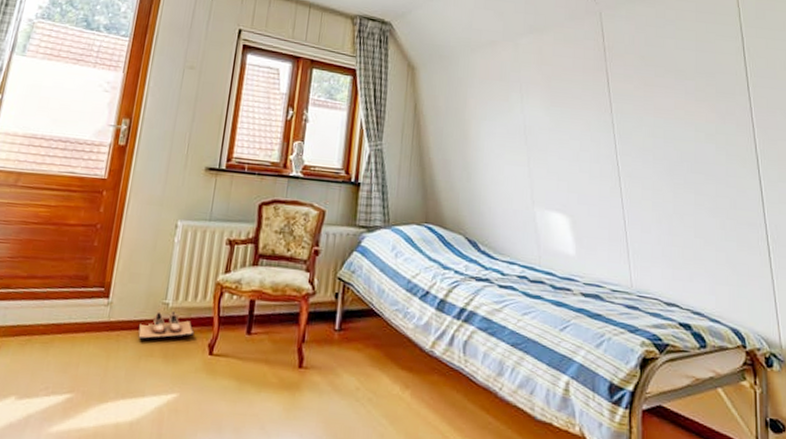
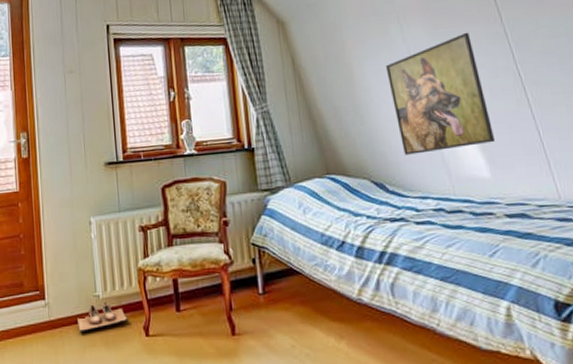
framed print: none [500,115,586,223] -> present [385,32,496,155]

